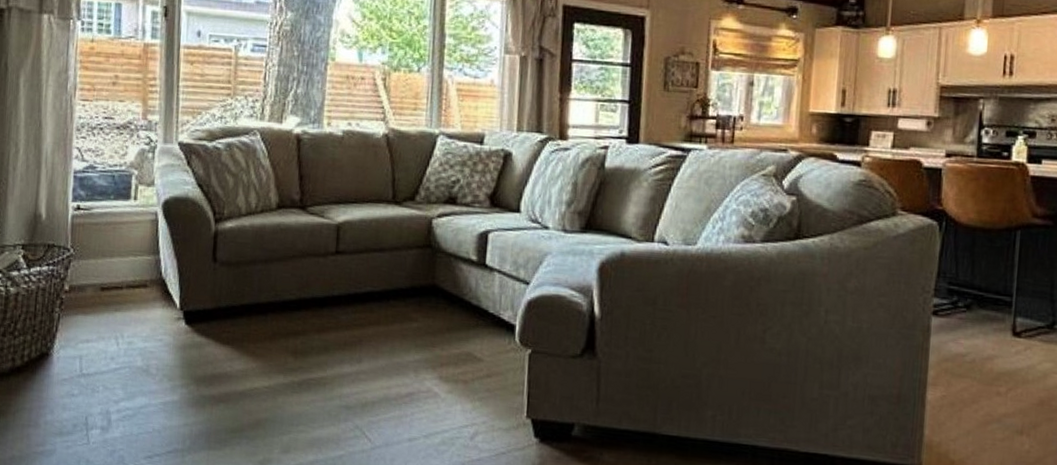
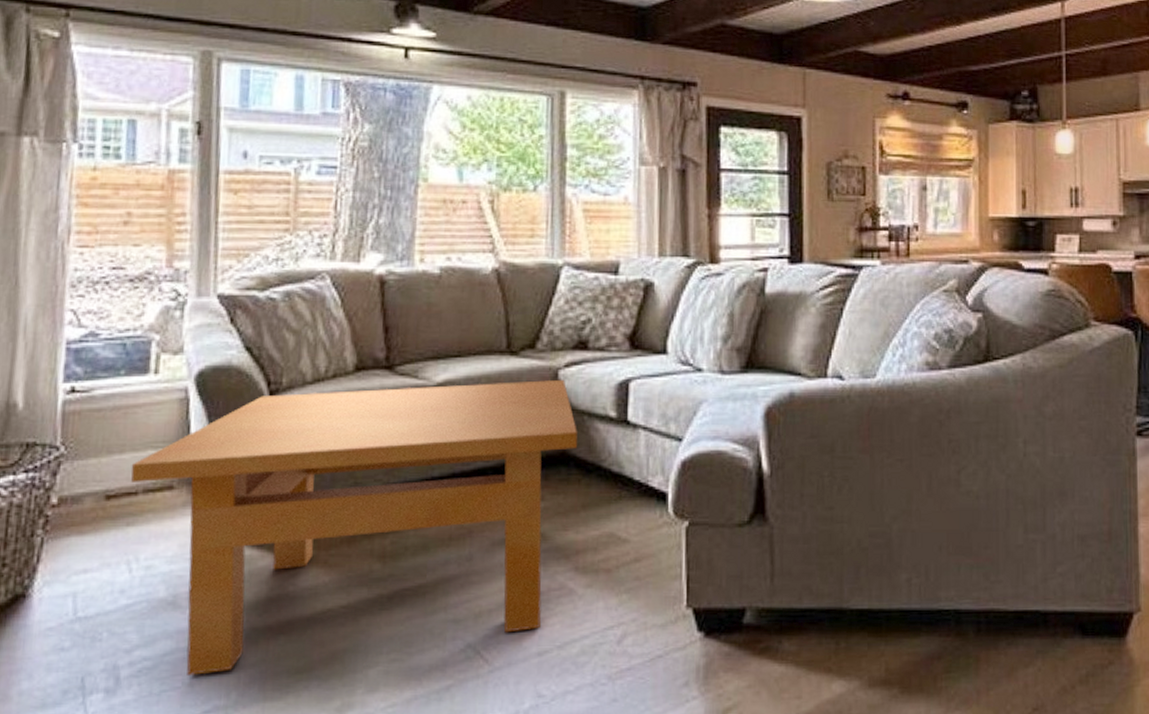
table: none [118,222,445,425] -> present [130,379,577,675]

